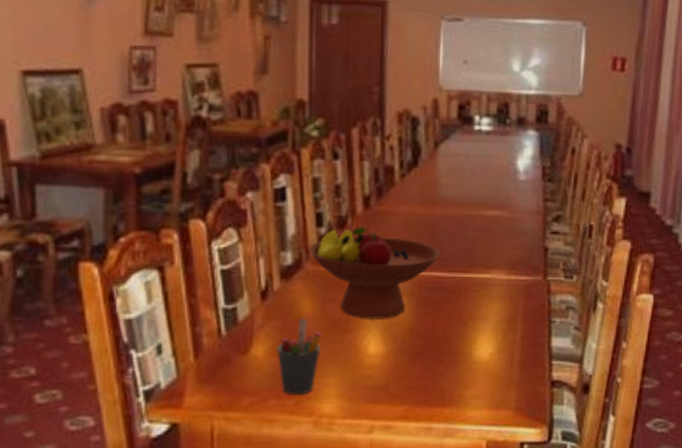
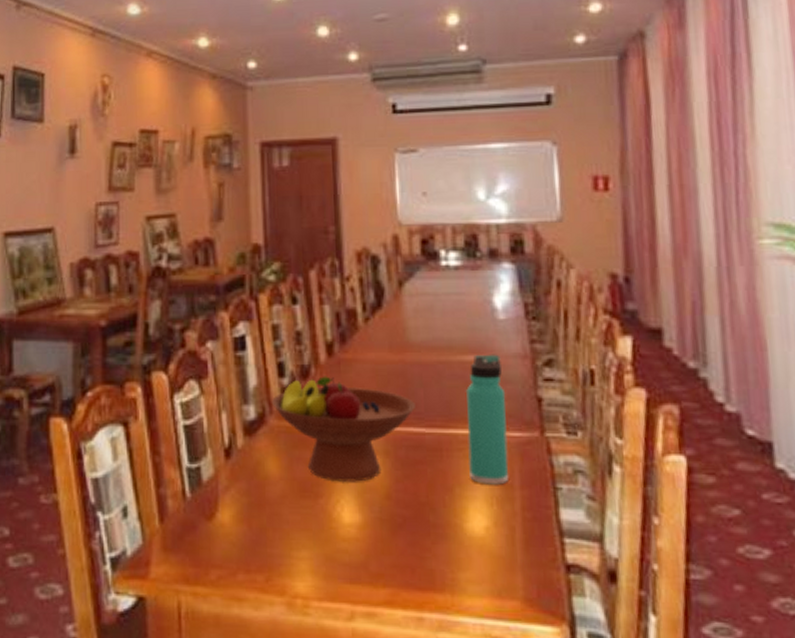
pen holder: present [277,319,323,395] -> none [243,480,291,570]
thermos bottle: none [481,210,519,319] -> present [465,354,509,485]

